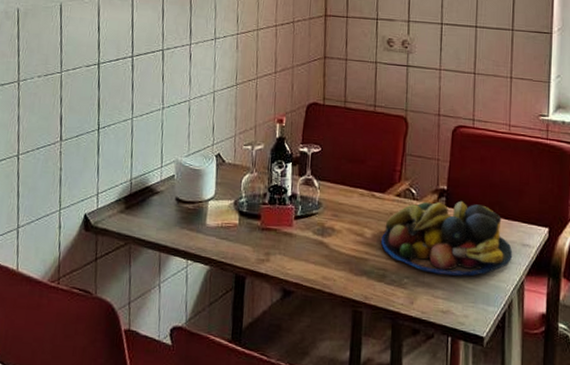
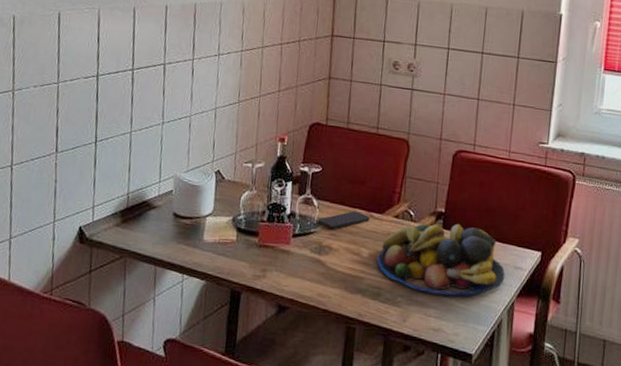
smartphone: none [319,190,372,210] -> present [317,211,370,229]

